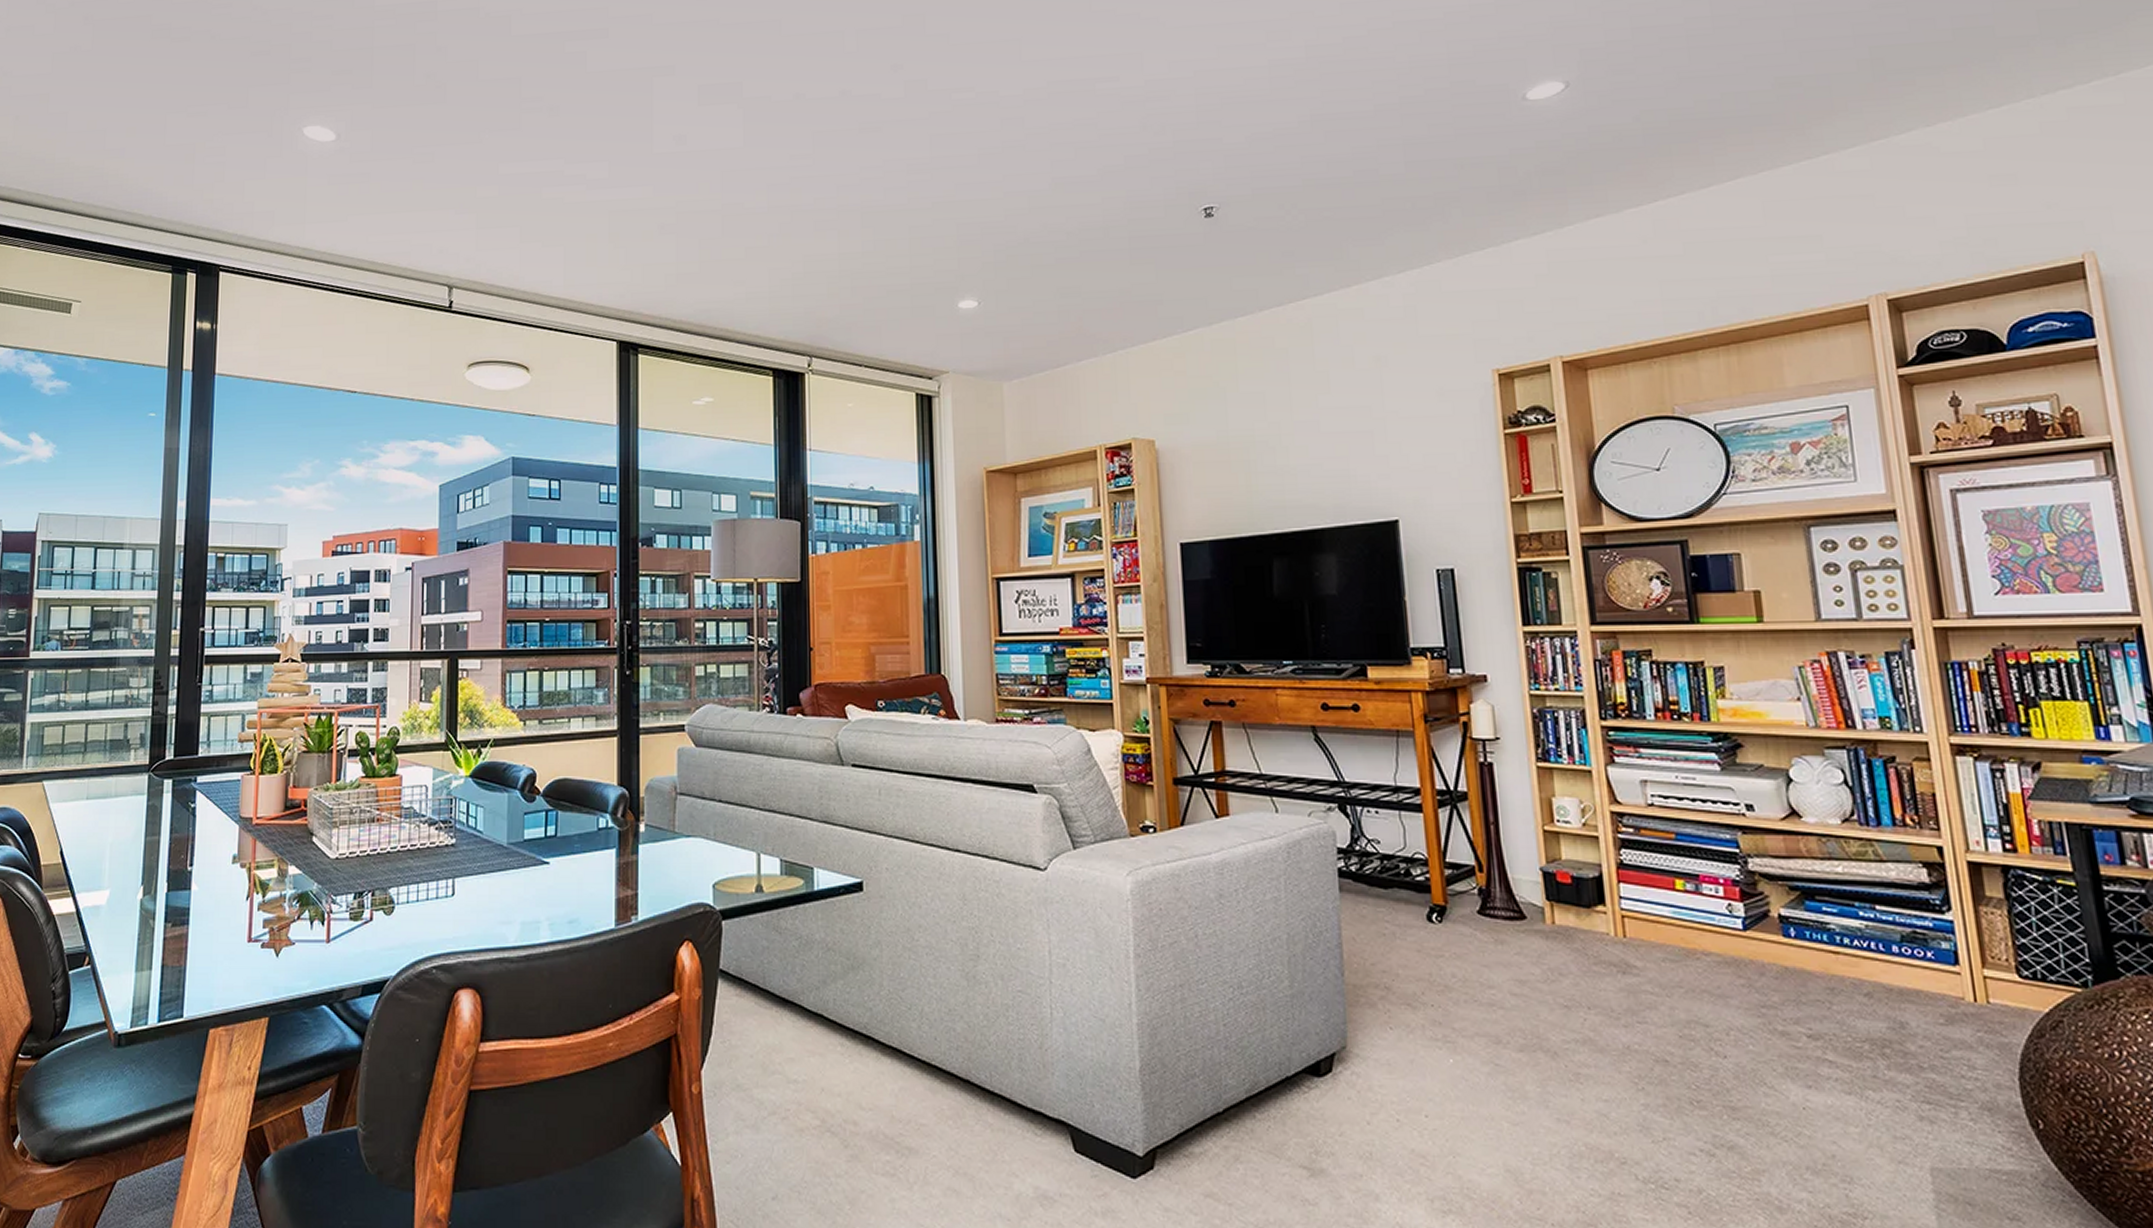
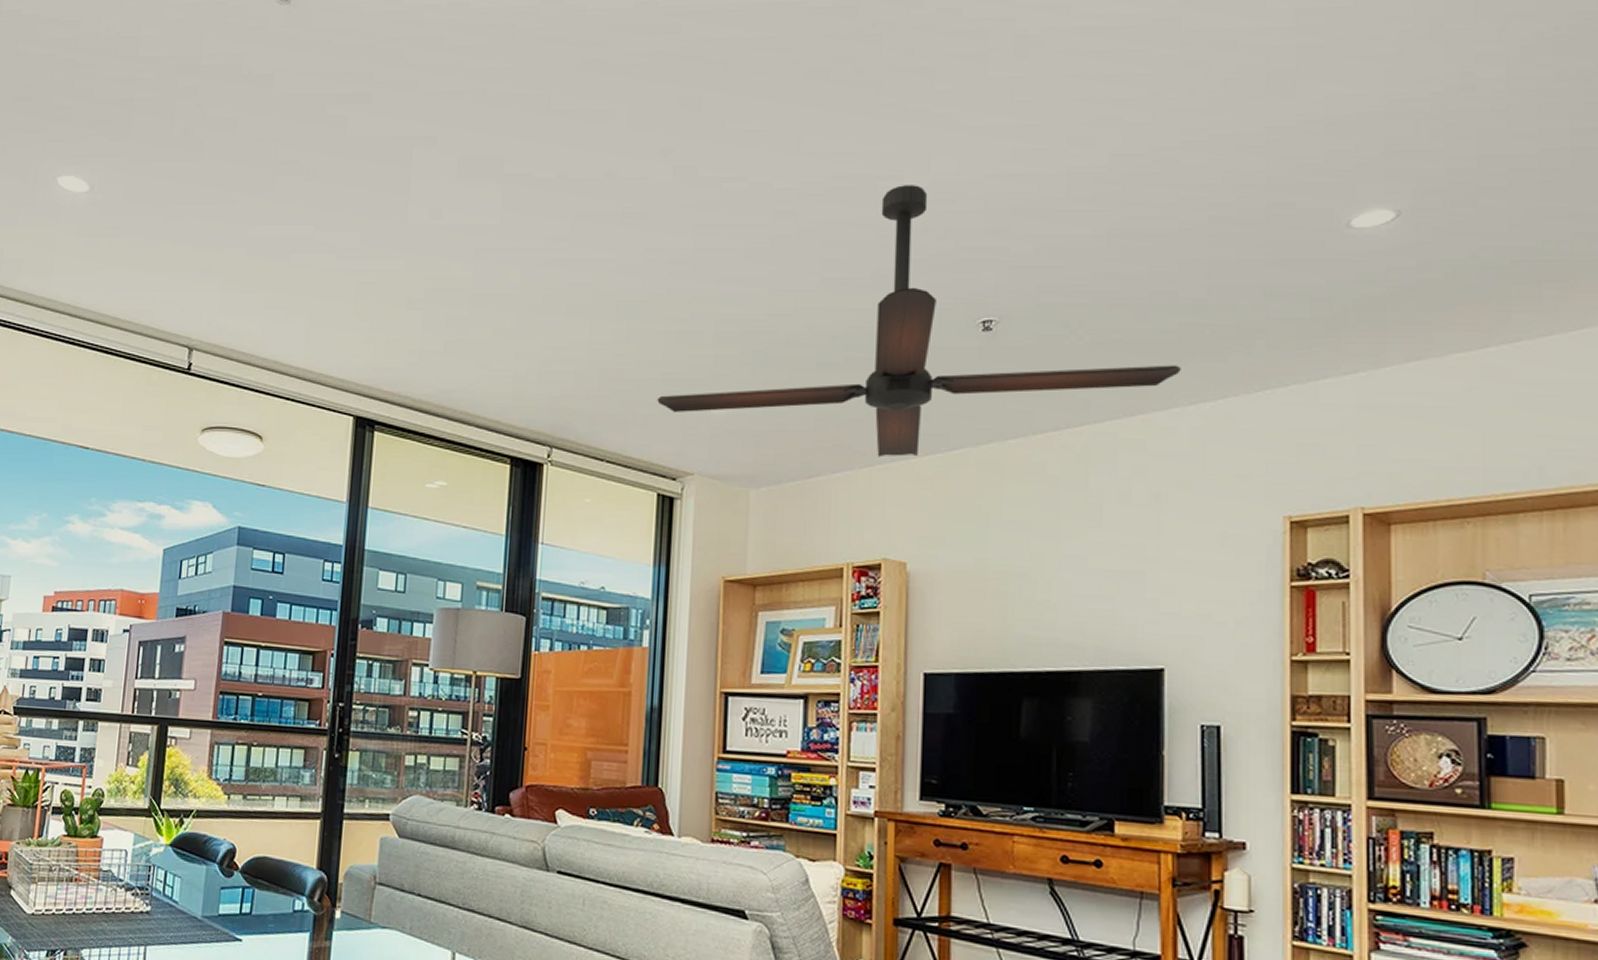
ceiling fan: none [908,85,1388,343] -> present [657,185,1181,457]

